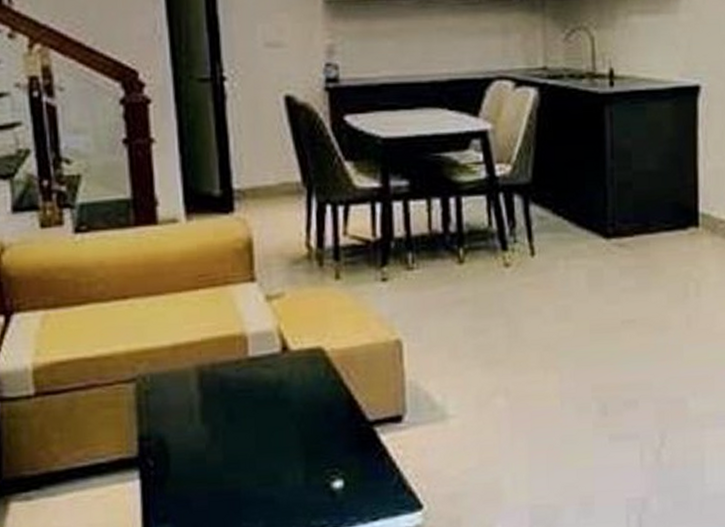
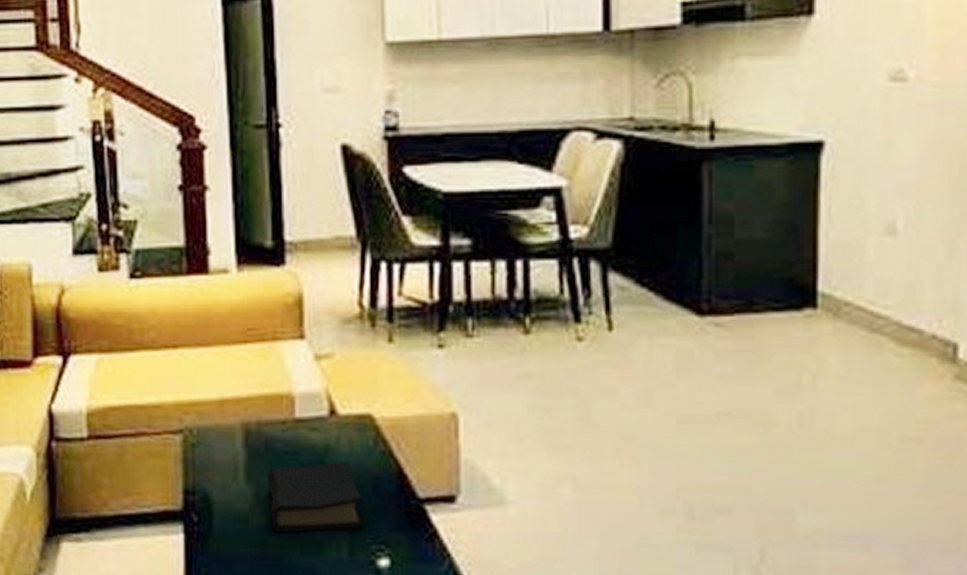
hardback book: none [222,392,317,468] -> present [267,460,362,533]

